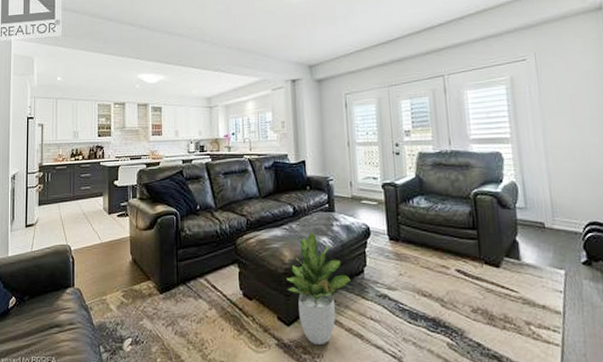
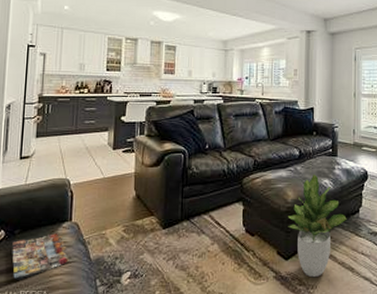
magazine: none [23,298,74,346] -> present [12,232,69,280]

